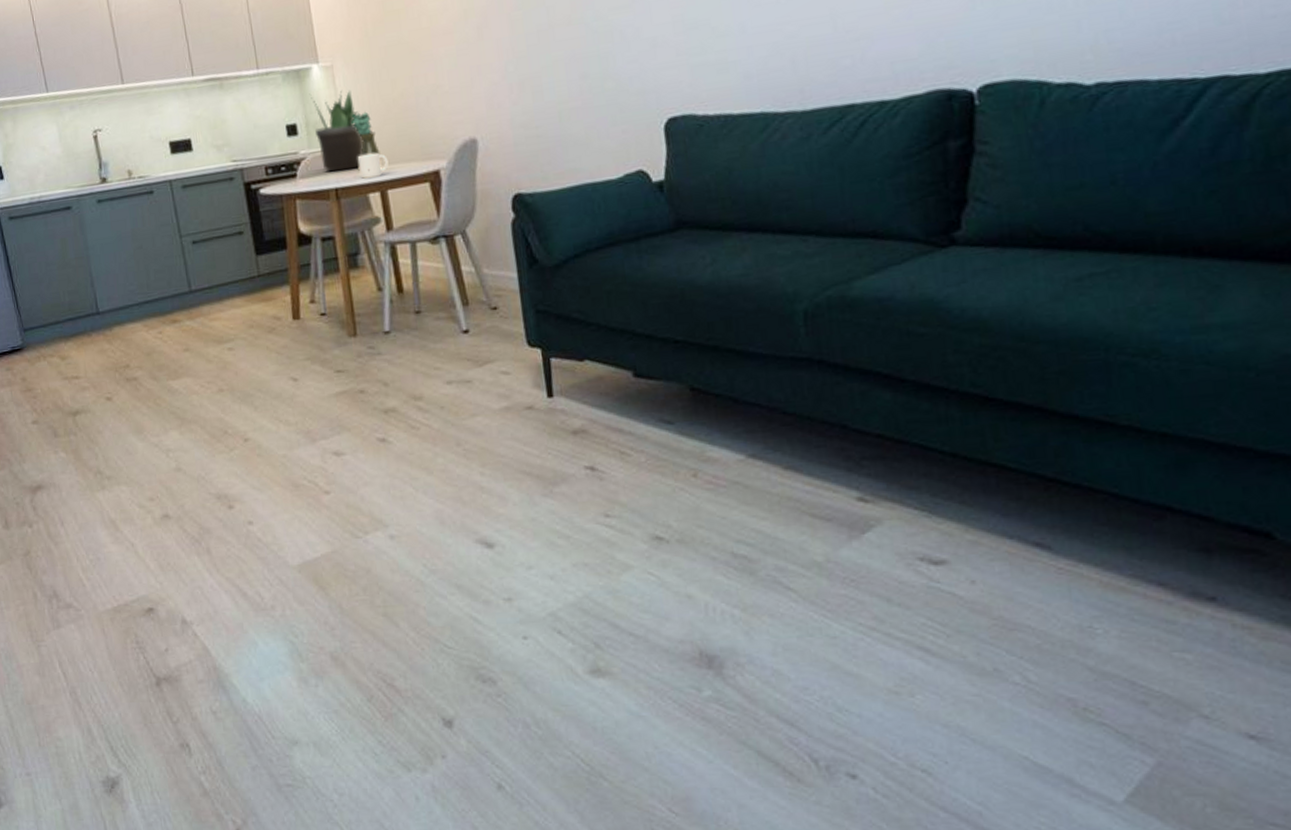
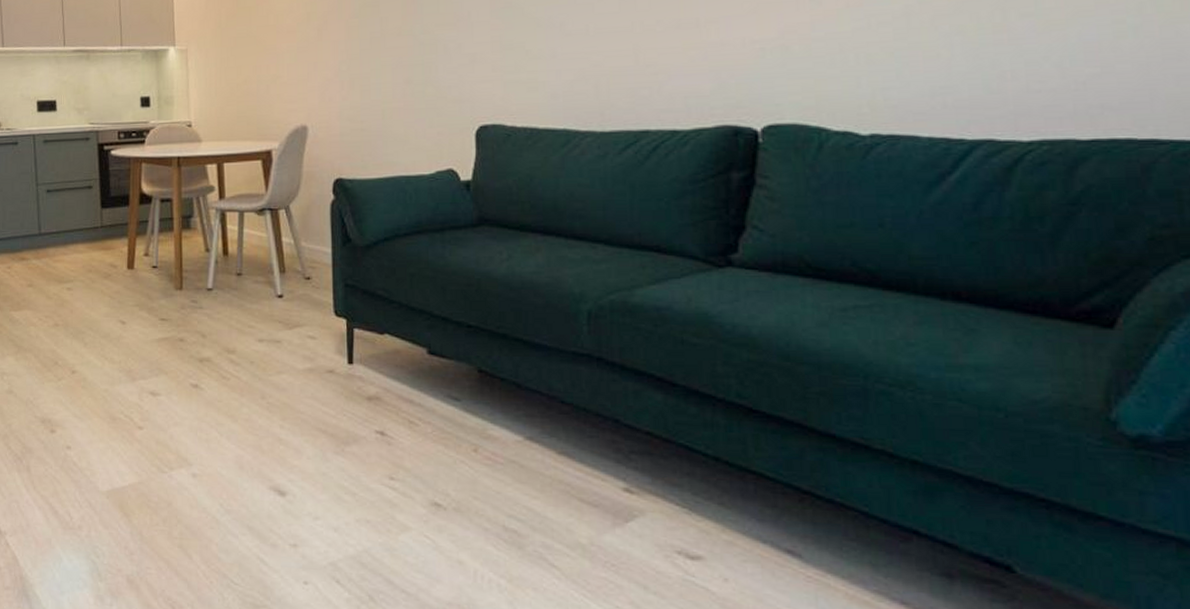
planter: present [309,89,364,172] -> none [164,71,207,142]
vase: present [351,110,382,162] -> none [199,90,222,138]
mug: present [358,152,389,179] -> none [201,129,227,151]

